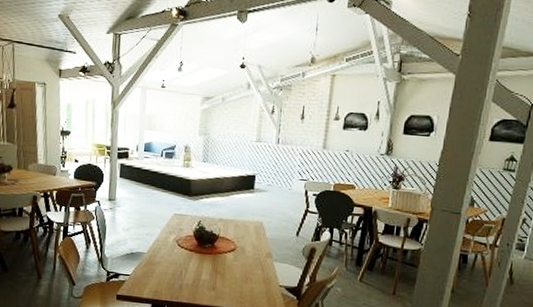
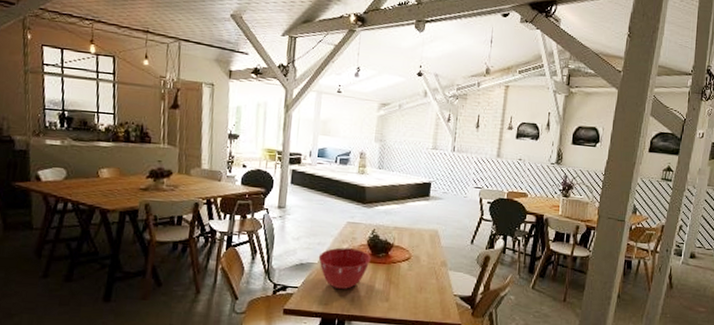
mixing bowl: none [147,238,198,278] -> present [318,247,371,289]

